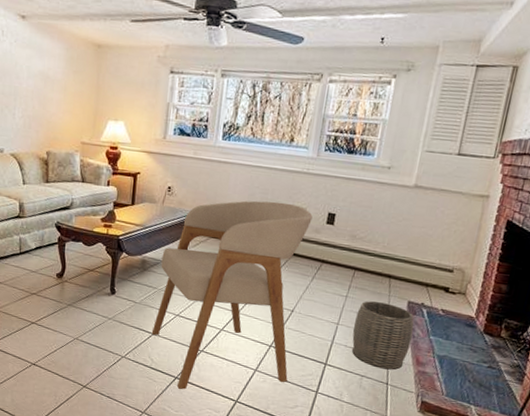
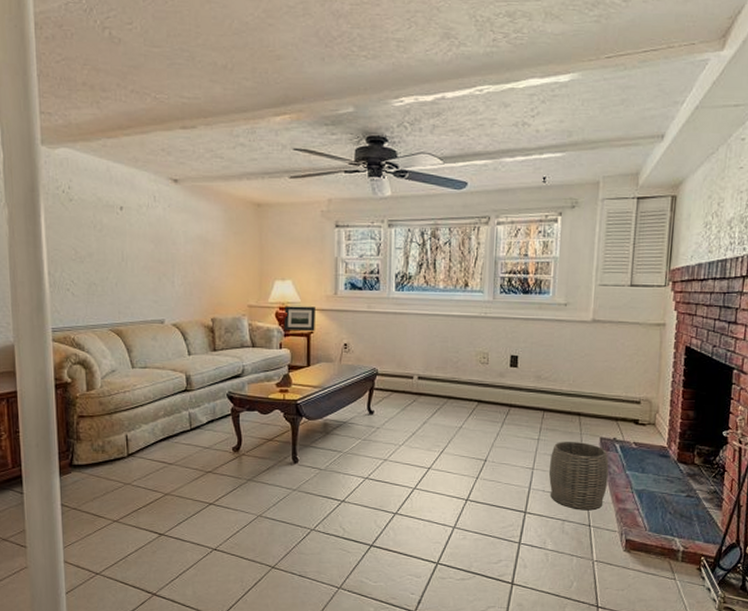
picture frame: none [113,145,144,173] -> present [285,306,315,332]
armchair: present [151,200,313,389] -> none [340,349,495,557]

